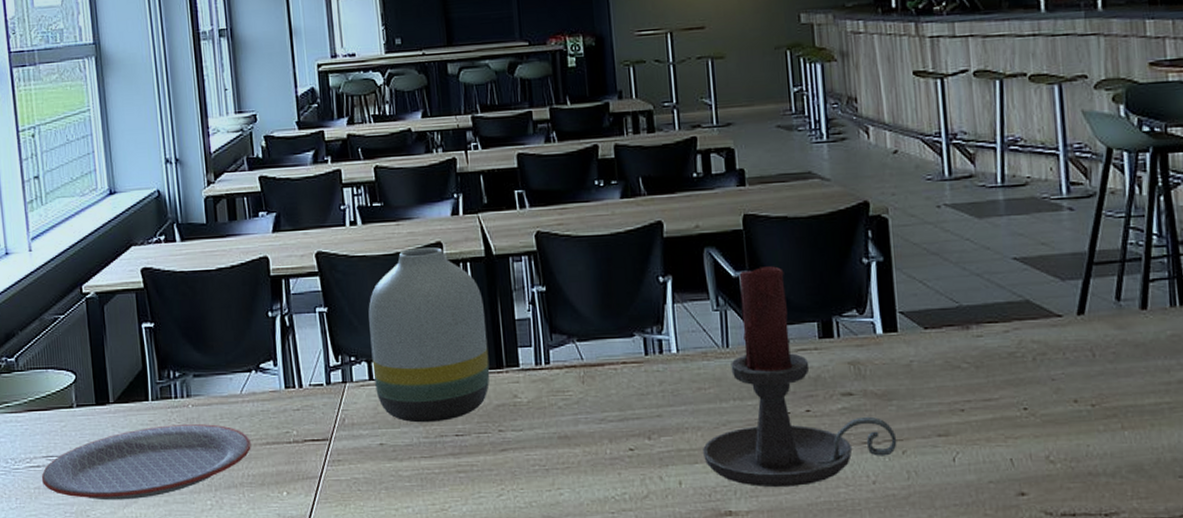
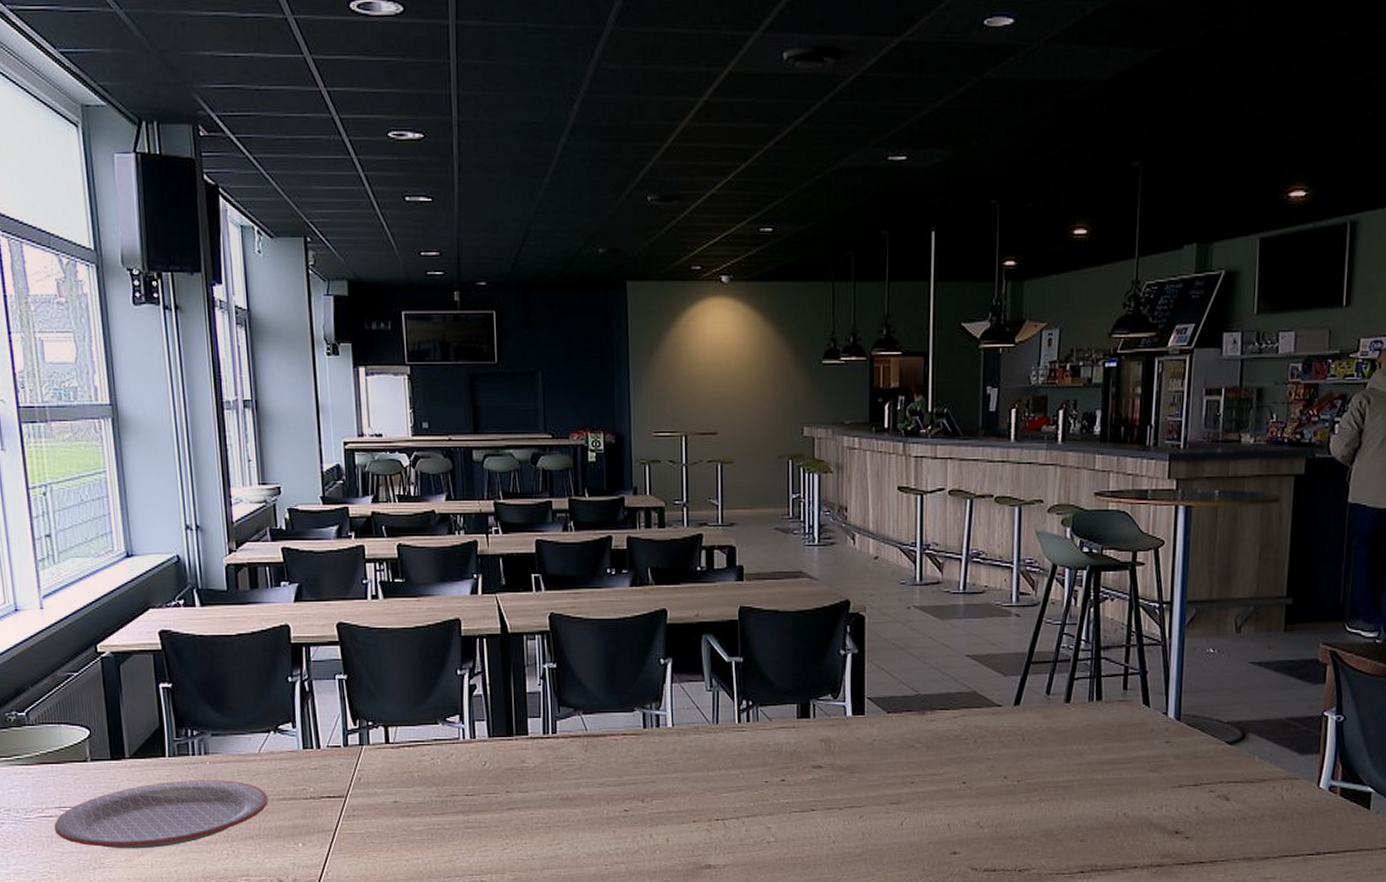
vase: present [368,247,490,423] -> none [387,623,501,783]
candle holder: present [703,265,897,488] -> none [690,652,856,845]

